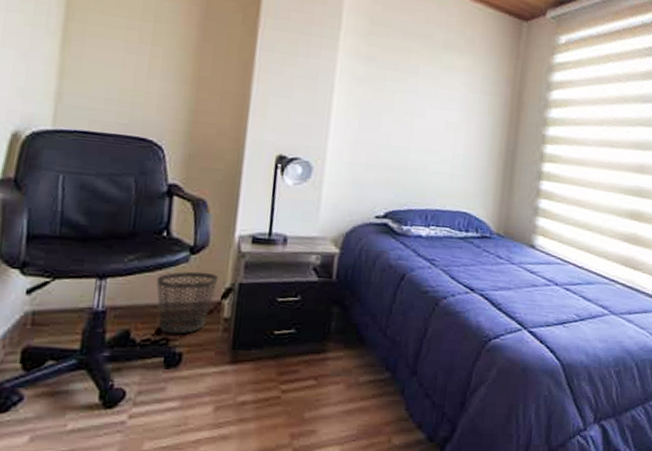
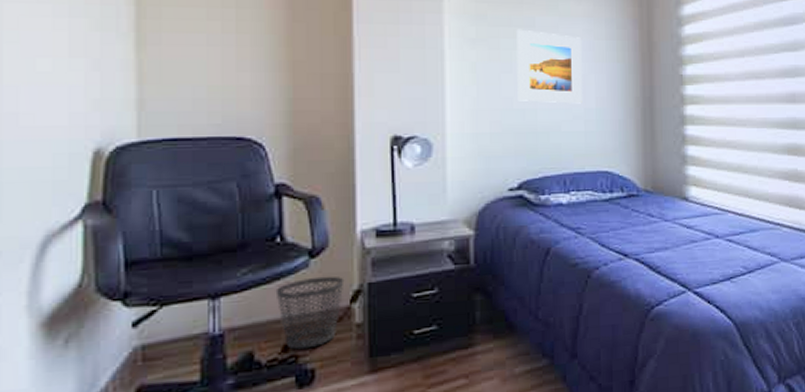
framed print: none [394,74,458,149] -> present [516,29,582,104]

